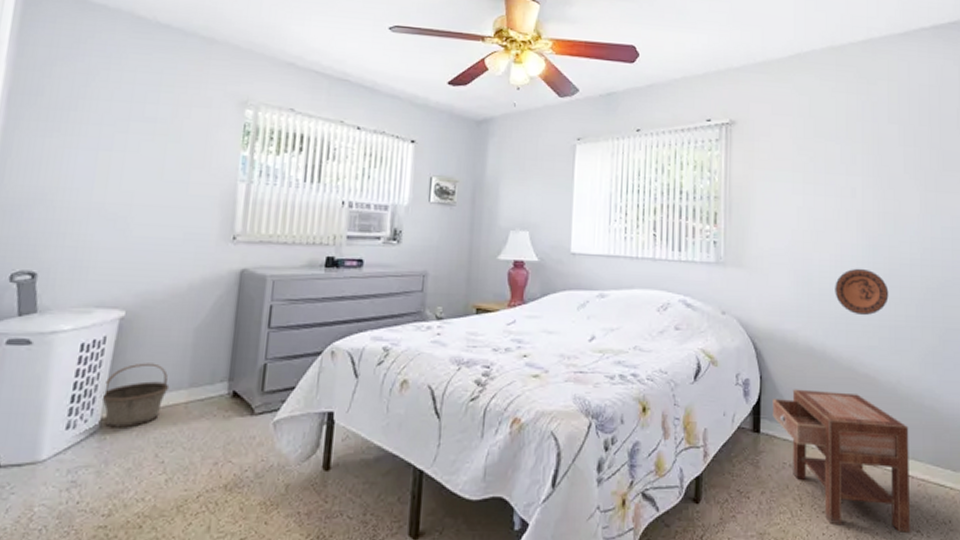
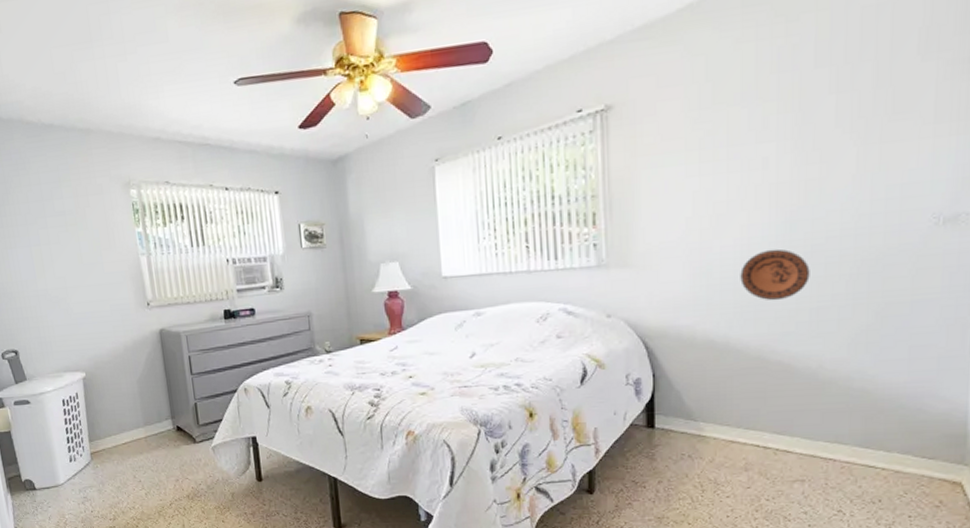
basket: present [100,363,170,428] -> none [85,410,131,459]
nightstand: present [772,389,911,532] -> none [668,382,832,513]

